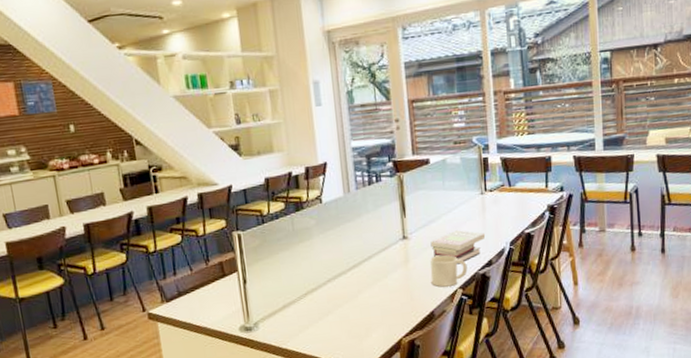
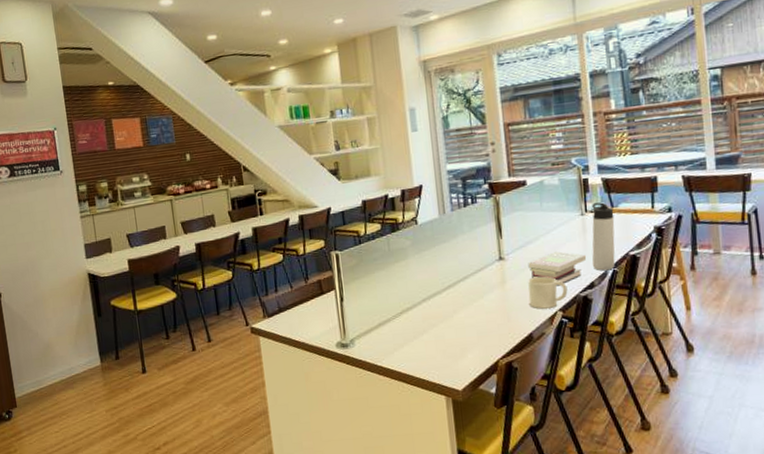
thermos bottle: none [490,181,512,249] -> present [592,202,616,271]

